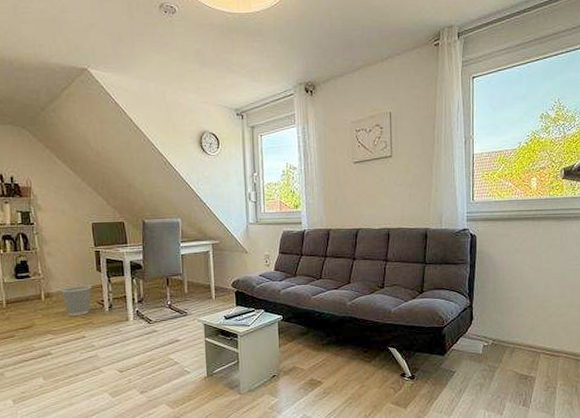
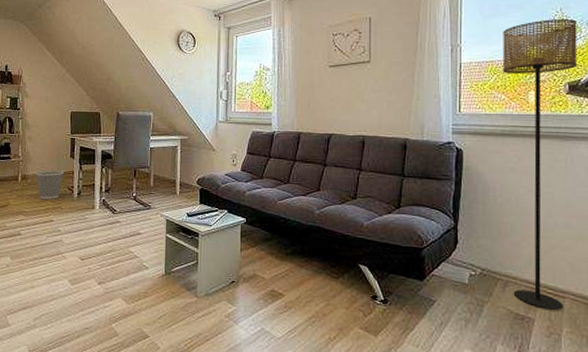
floor lamp: none [509,109,572,368] -> present [503,19,578,310]

